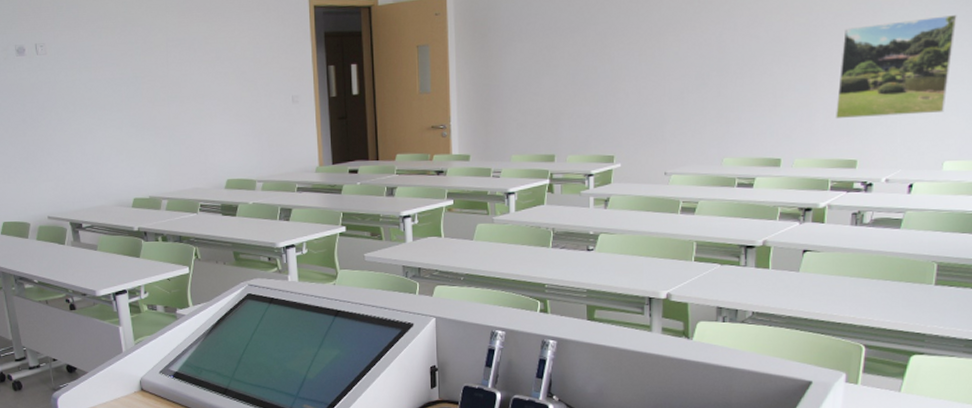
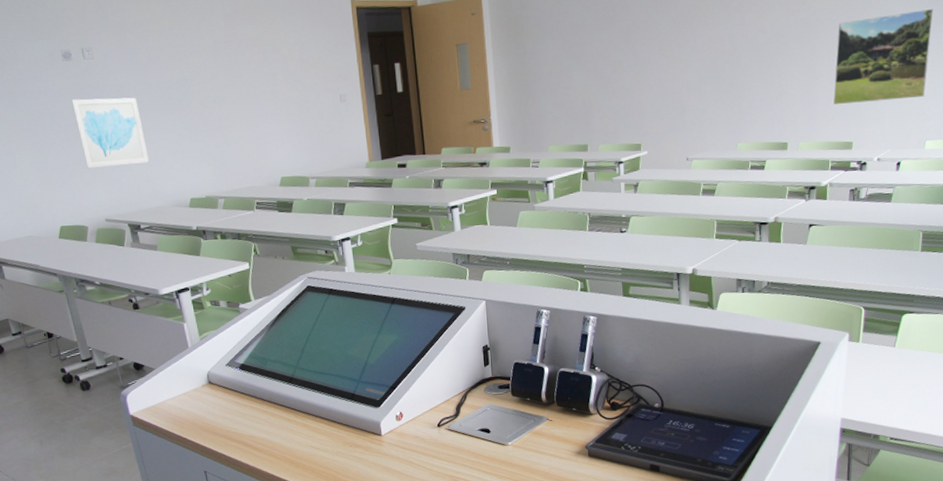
wall art: none [22,94,95,165] -> present [71,97,150,168]

